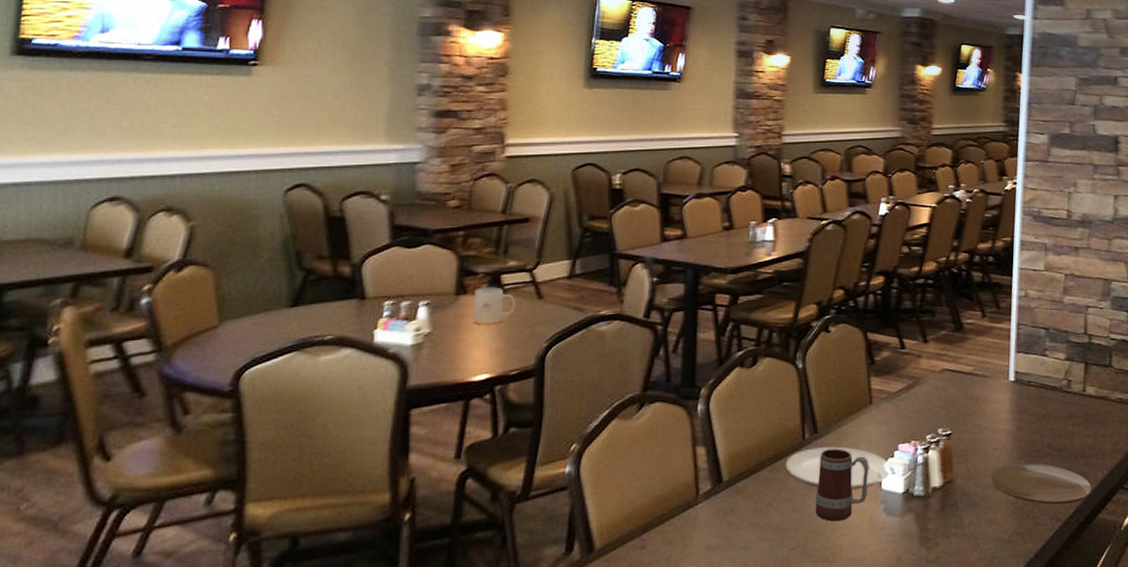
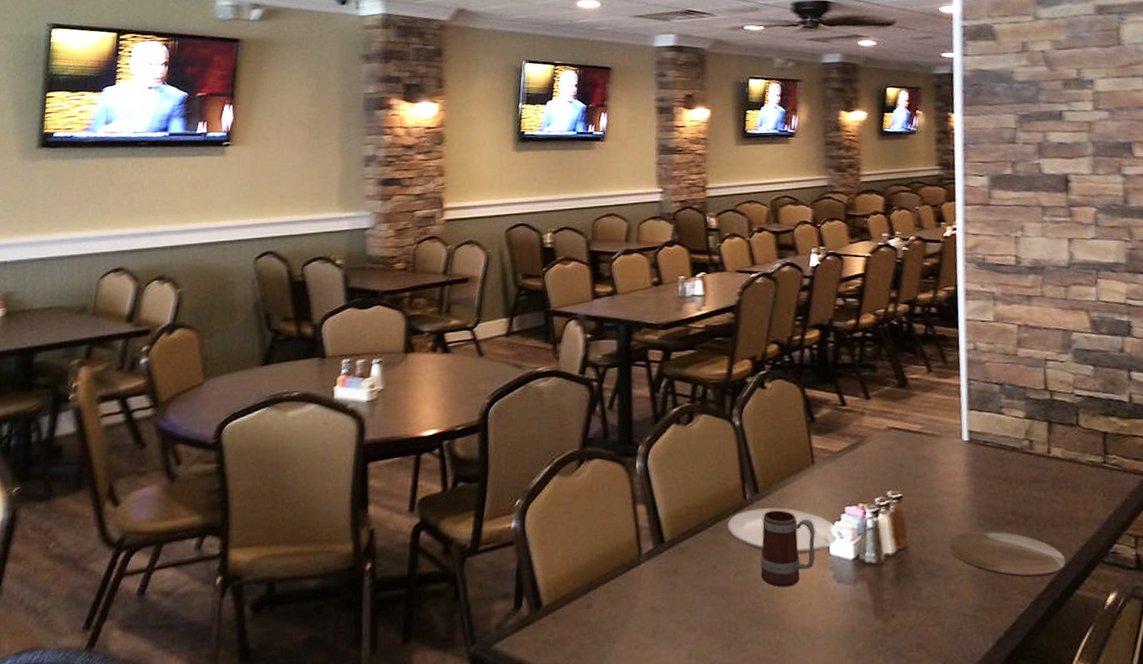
mug: present [472,287,515,325] -> none [419,345,459,382]

